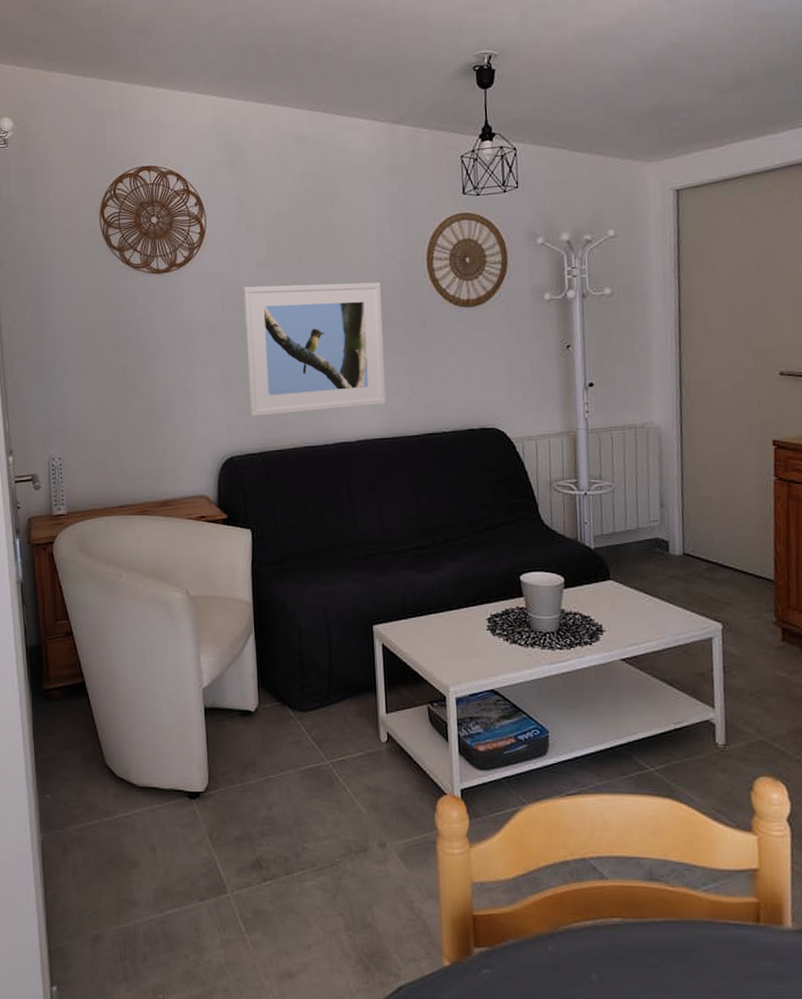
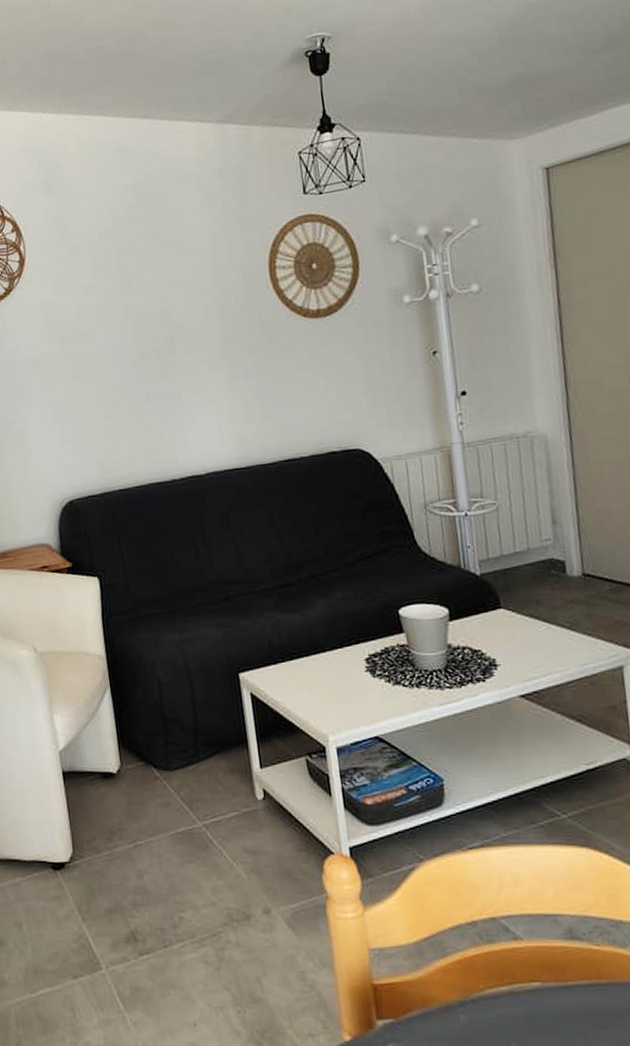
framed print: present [243,282,386,417] -> none [70,298,235,456]

